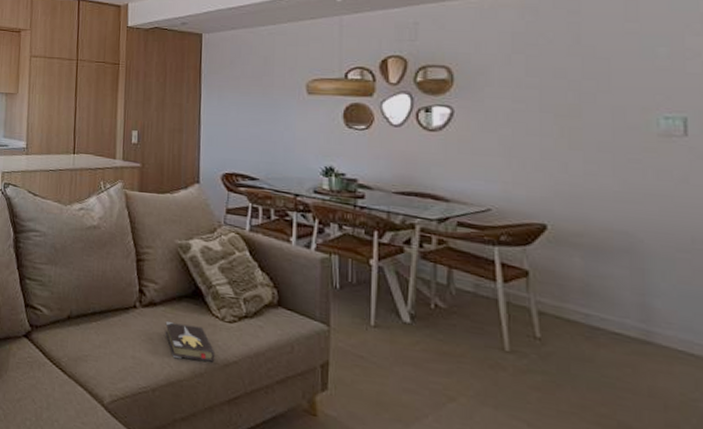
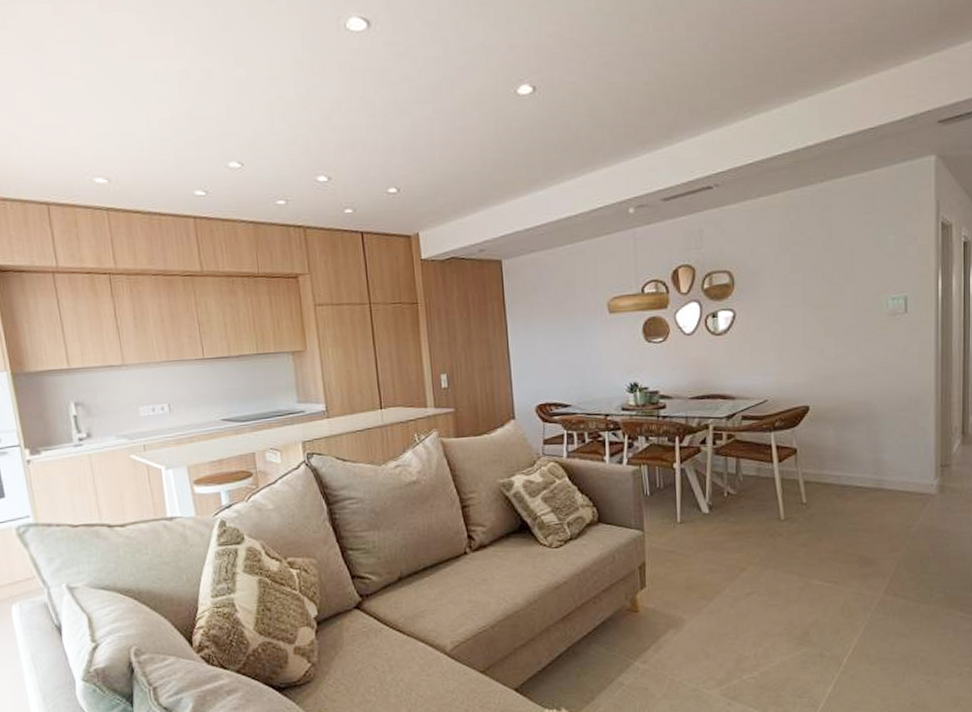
hardback book: present [165,321,215,362] -> none [497,558,547,592]

